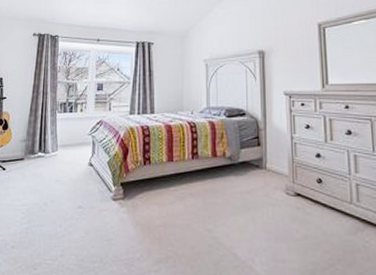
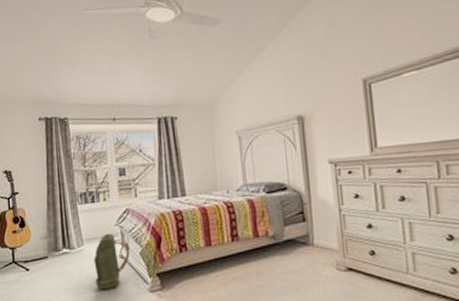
backpack: none [62,141,99,195] -> present [93,233,130,290]

